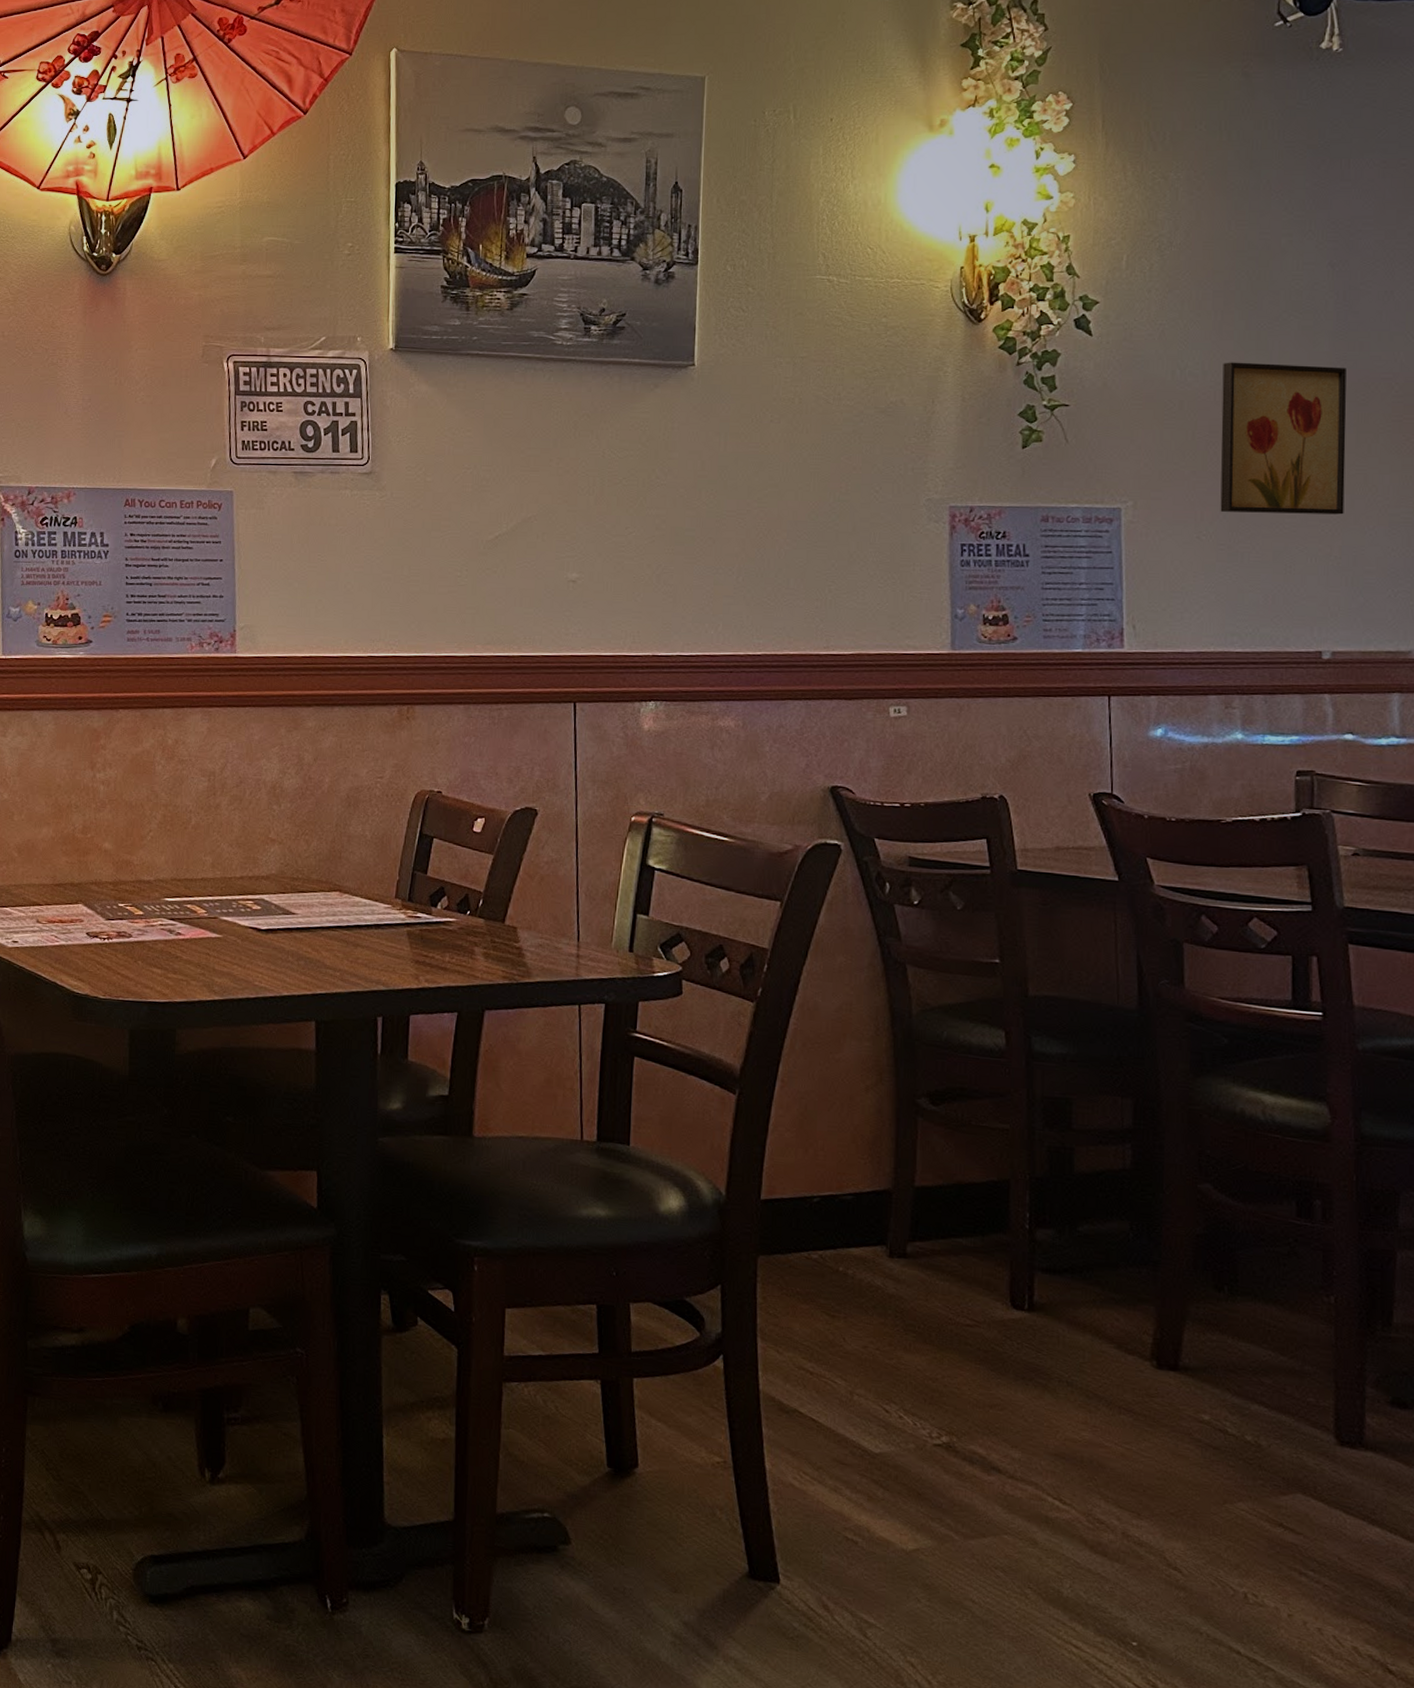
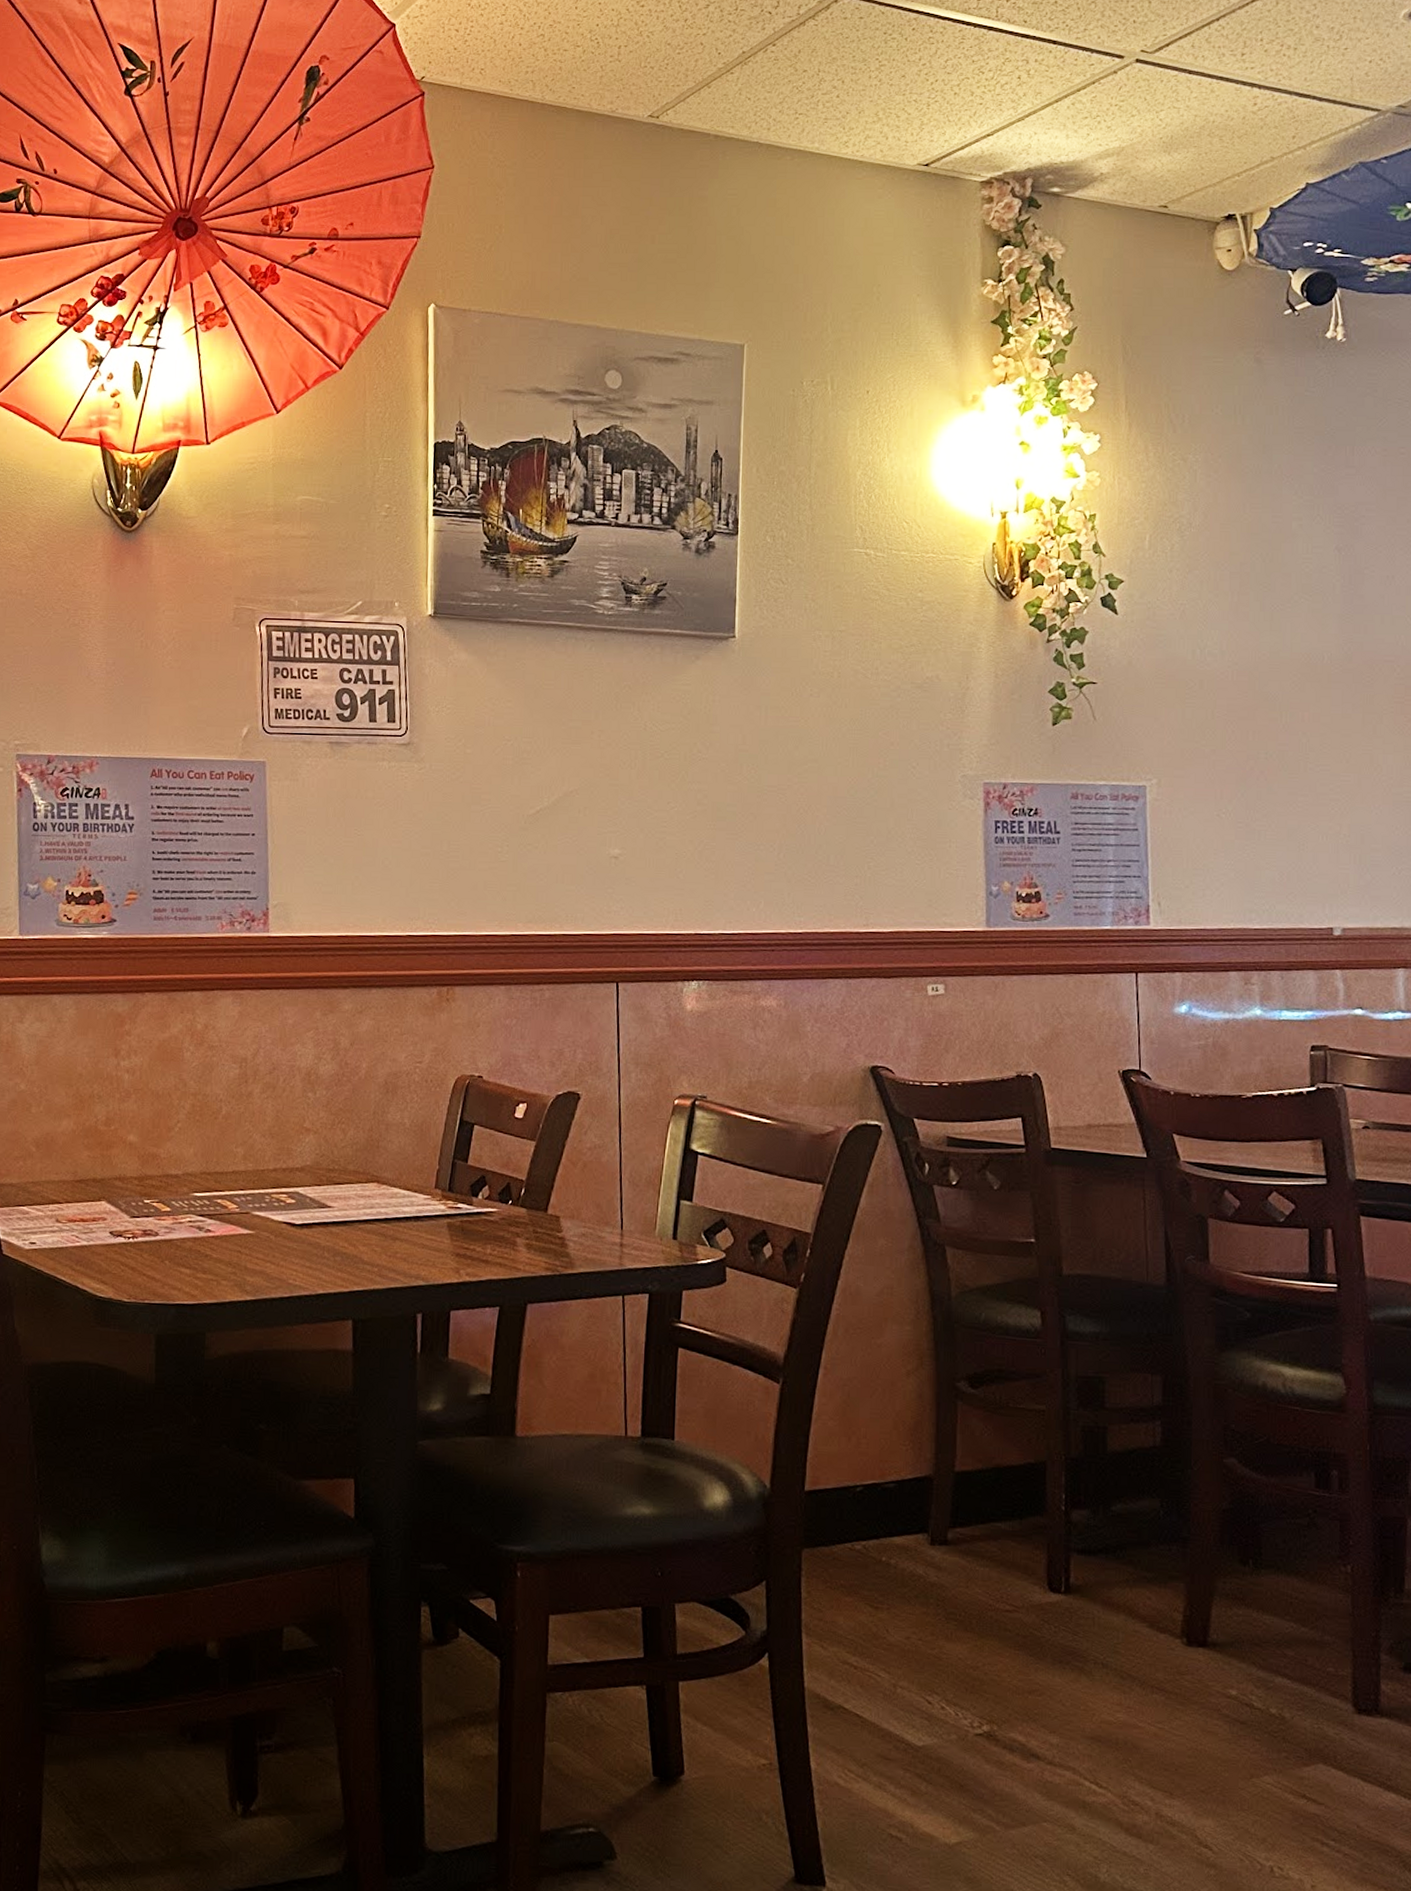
wall art: present [1220,362,1347,515] -> none [1238,642,1353,794]

